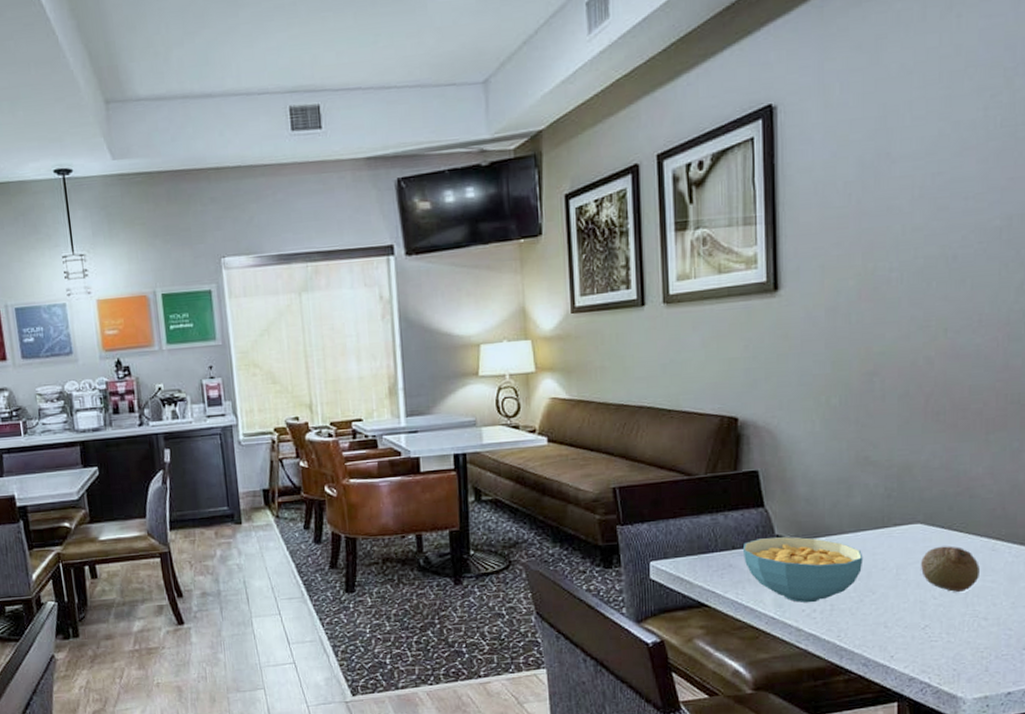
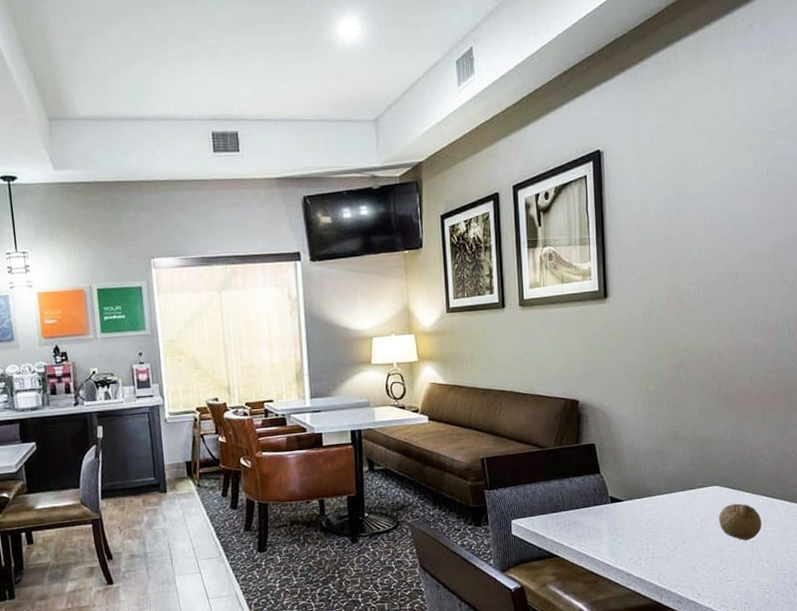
cereal bowl: present [742,537,863,603] -> none [584,497,676,552]

